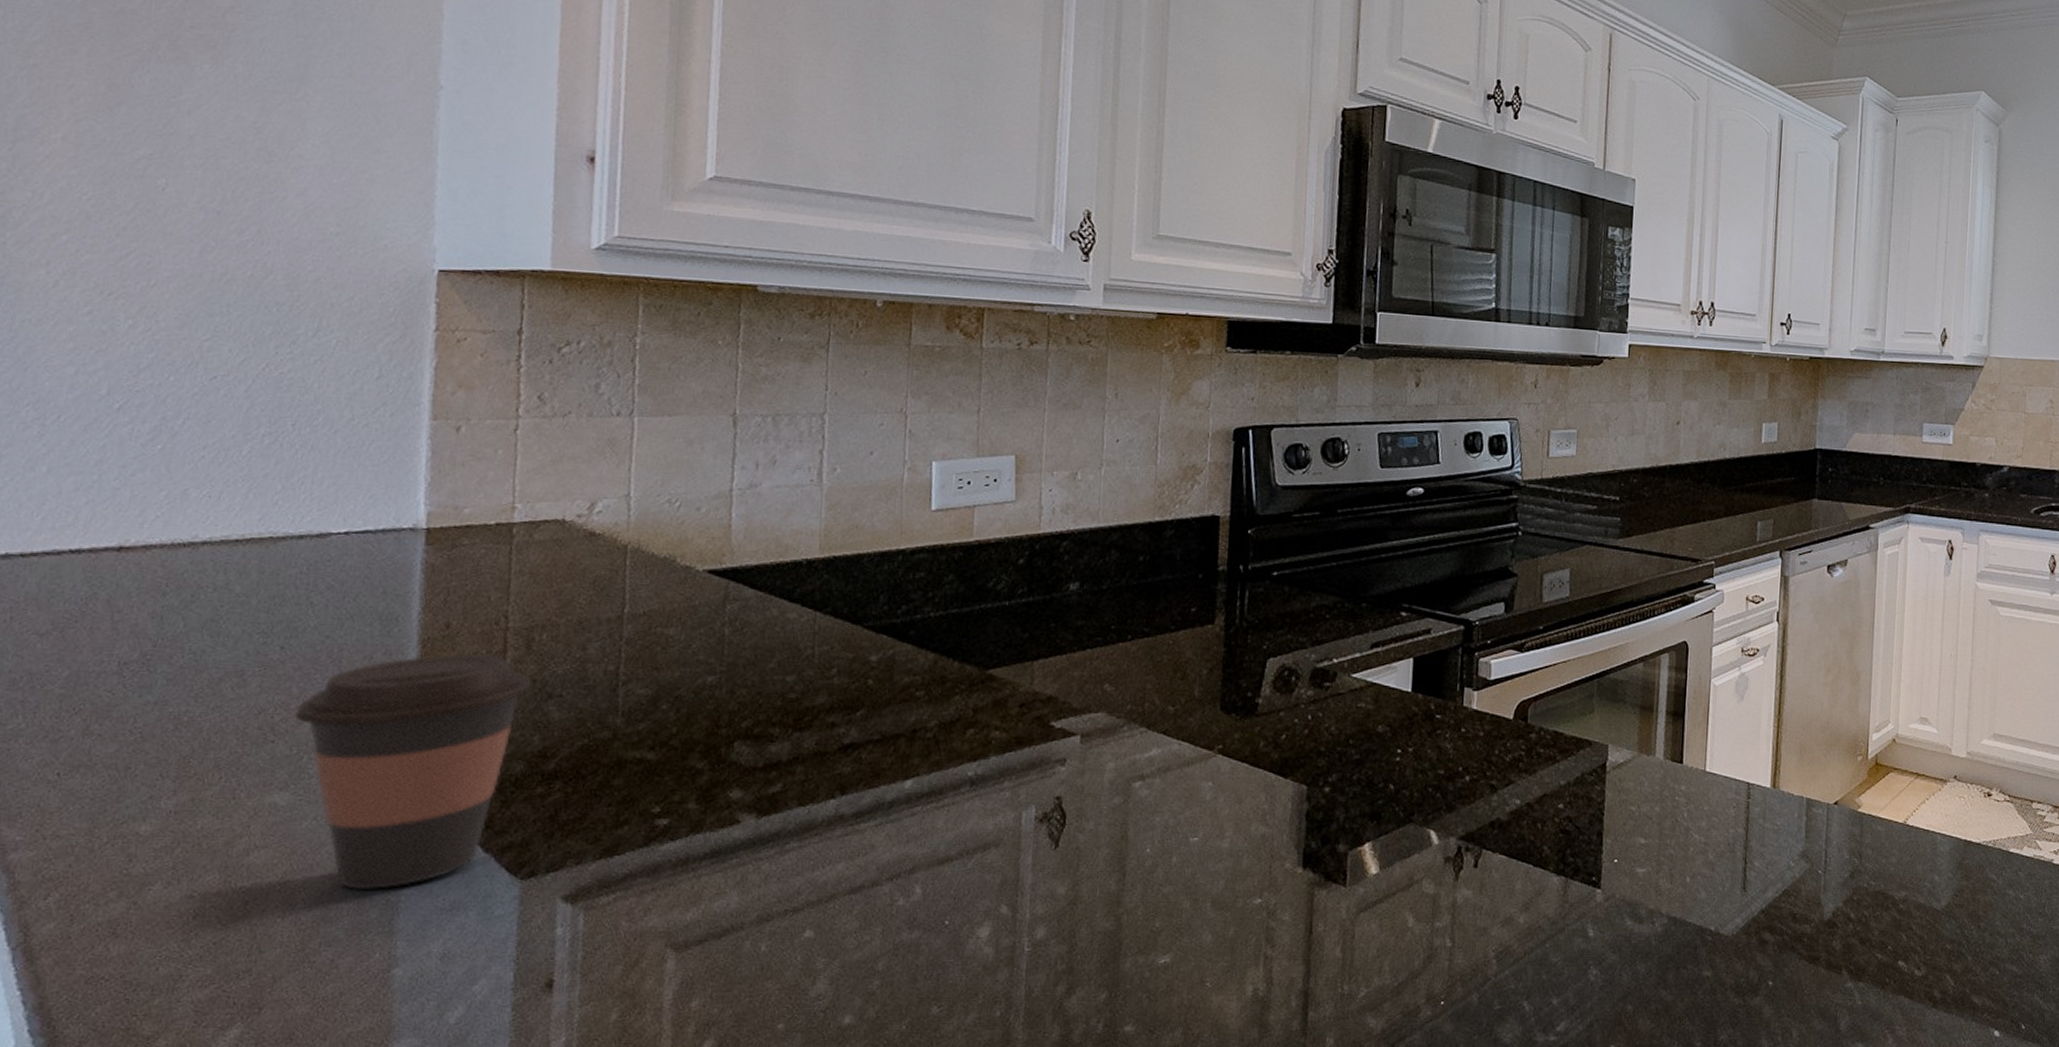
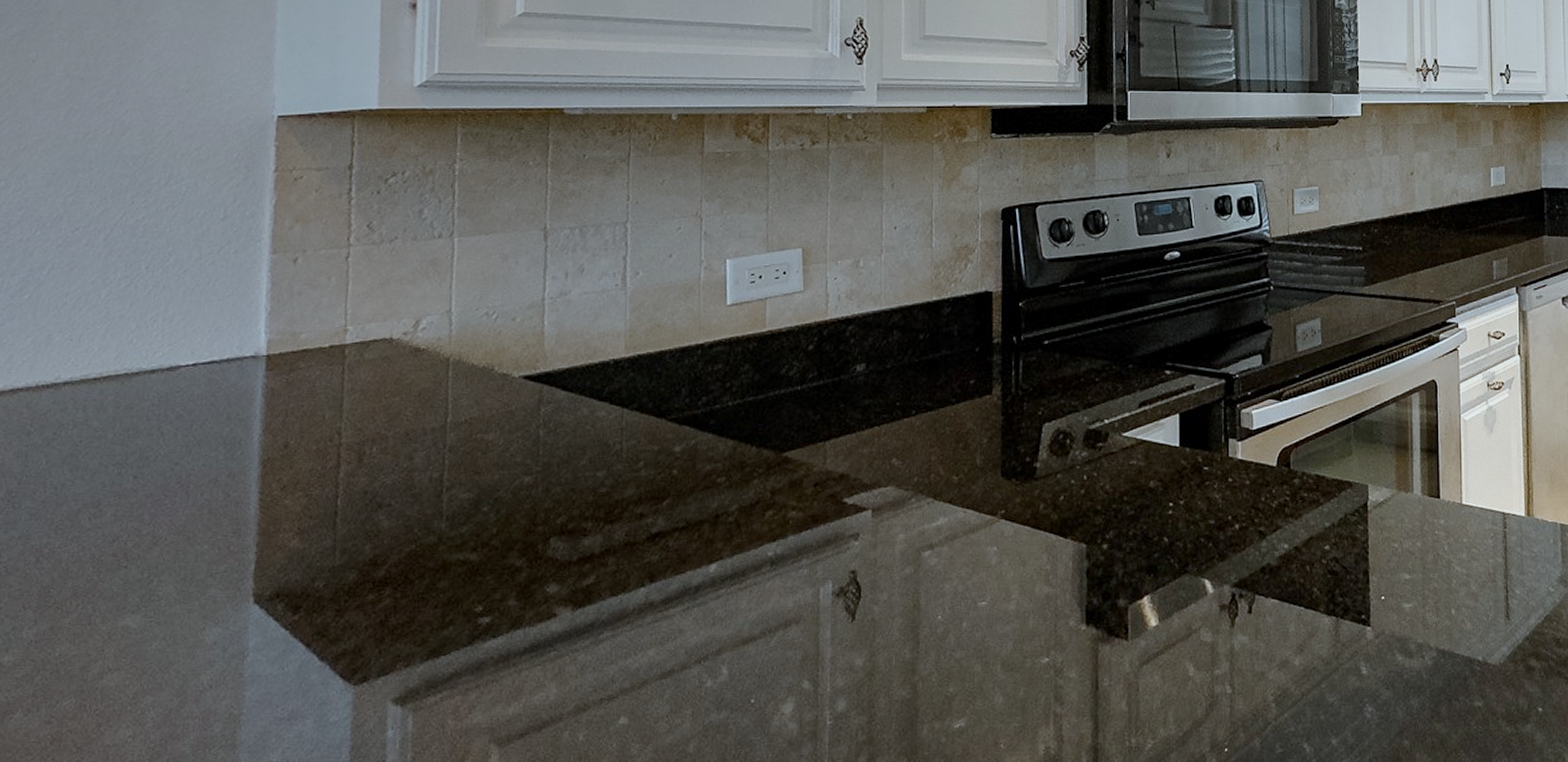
coffee cup: present [295,653,533,891] -> none [146,469,364,706]

